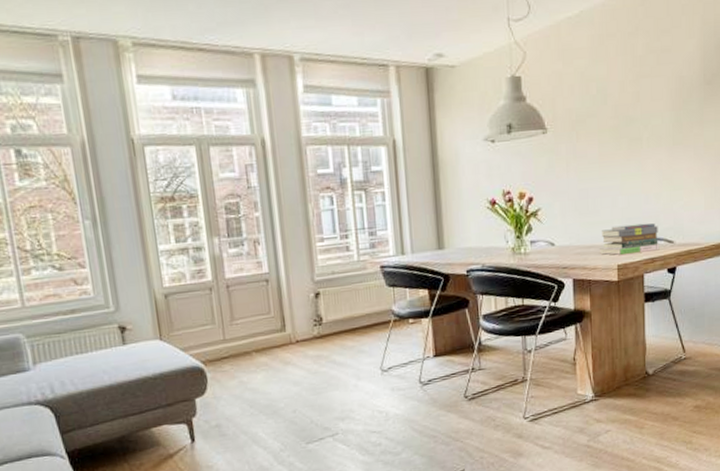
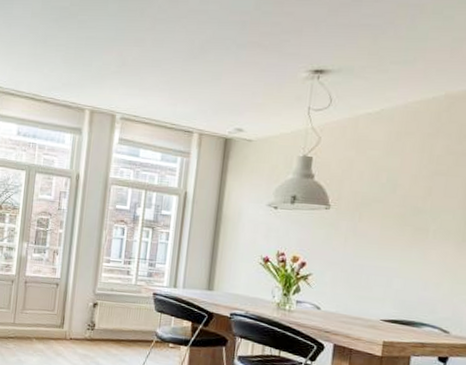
books: present [600,223,660,255] -> none [366,304,434,337]

